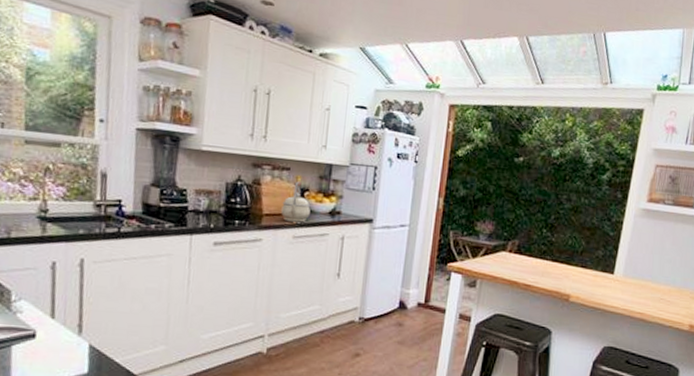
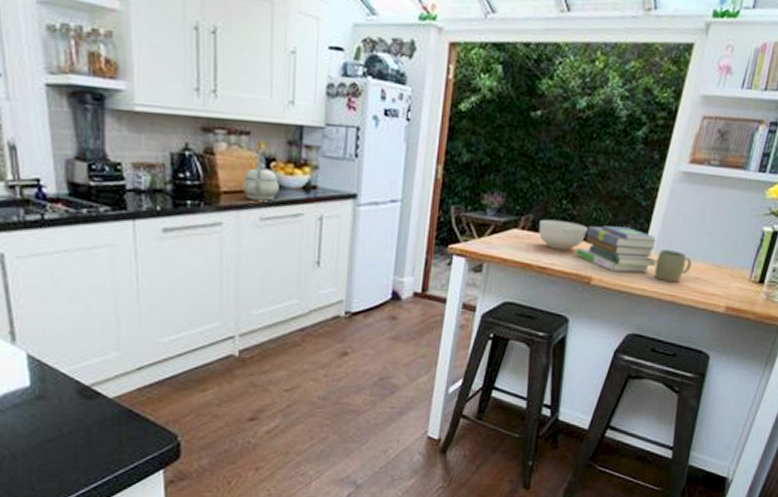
bowl: none [523,244,565,271] -> present [539,219,588,251]
books: none [556,251,626,292] -> present [576,225,657,272]
mug: none [624,273,656,302] -> present [654,250,692,283]

